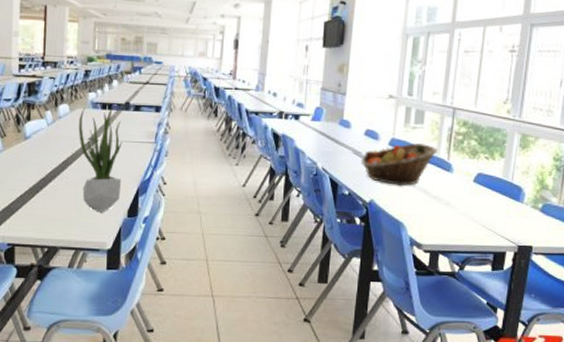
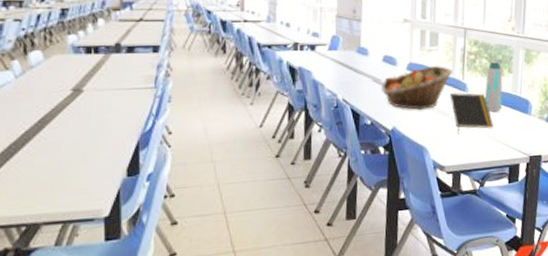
potted plant: present [78,107,122,213] -> none [56,50,117,175]
notepad: none [432,172,479,214] -> present [449,93,494,134]
water bottle: none [471,142,494,196] -> present [484,60,503,112]

